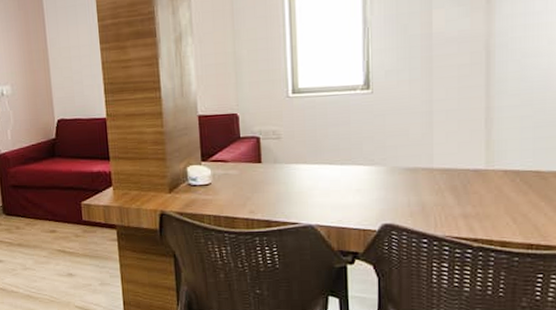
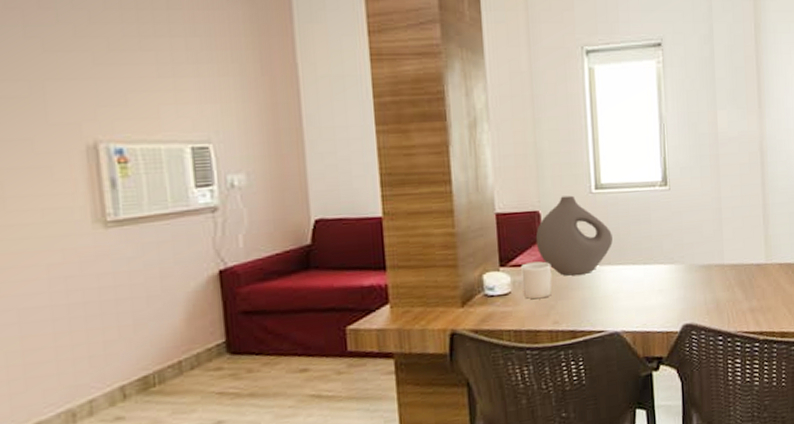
mug: none [219,158,249,191] -> present [520,261,553,300]
vase: none [234,99,309,172] -> present [535,195,613,276]

